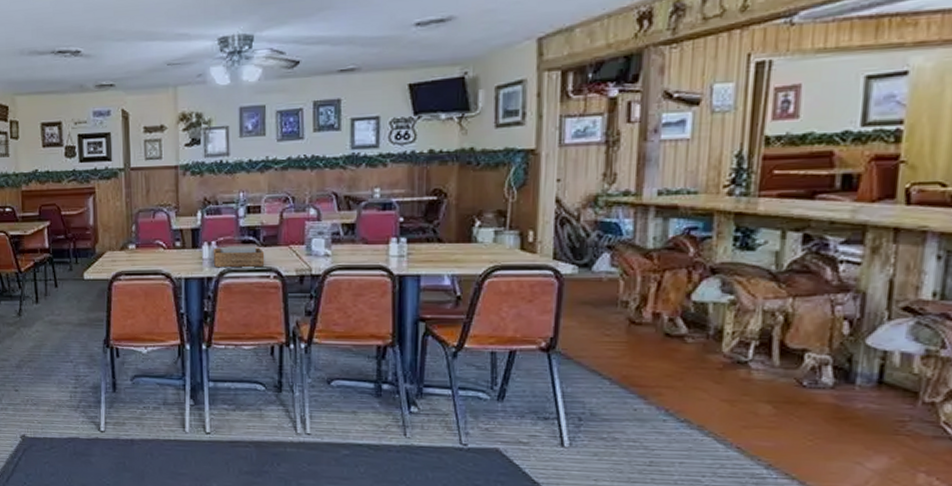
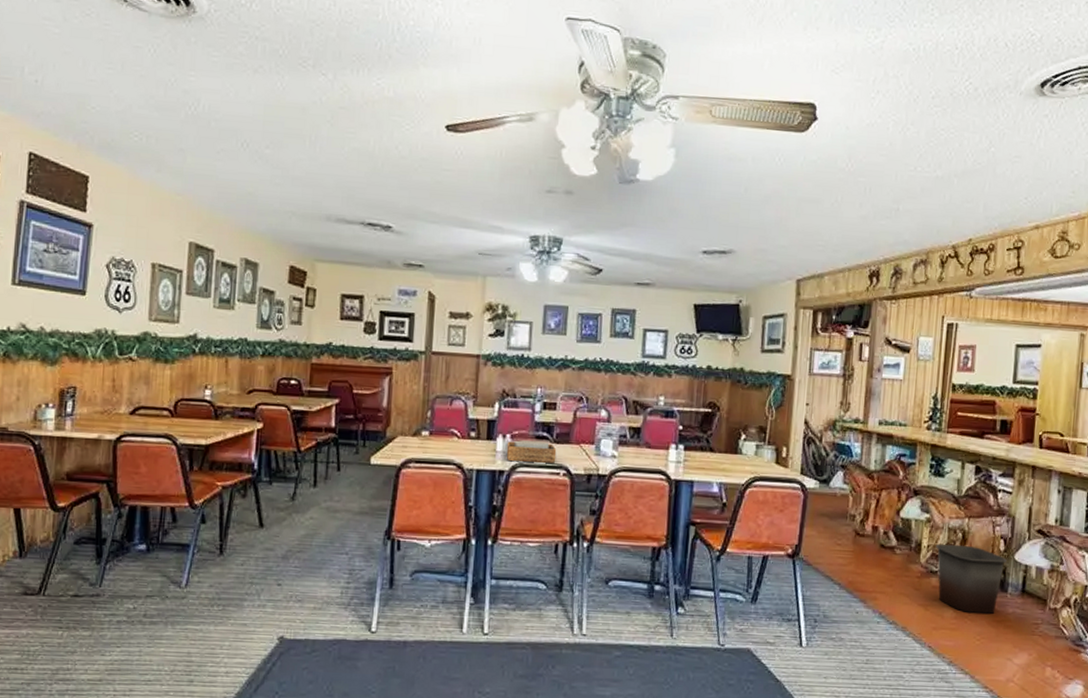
waste bin: none [743,329,854,411] -> present [935,543,1007,615]

